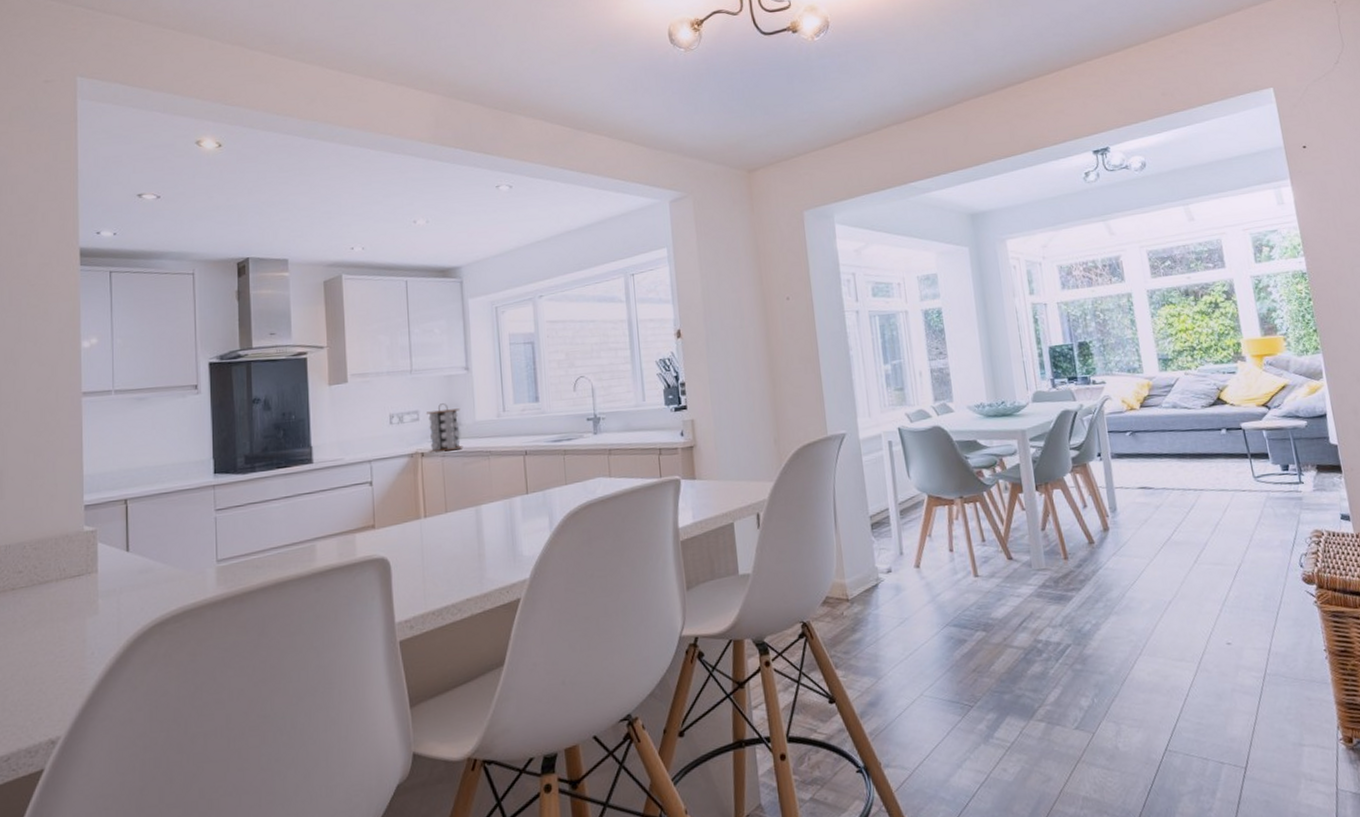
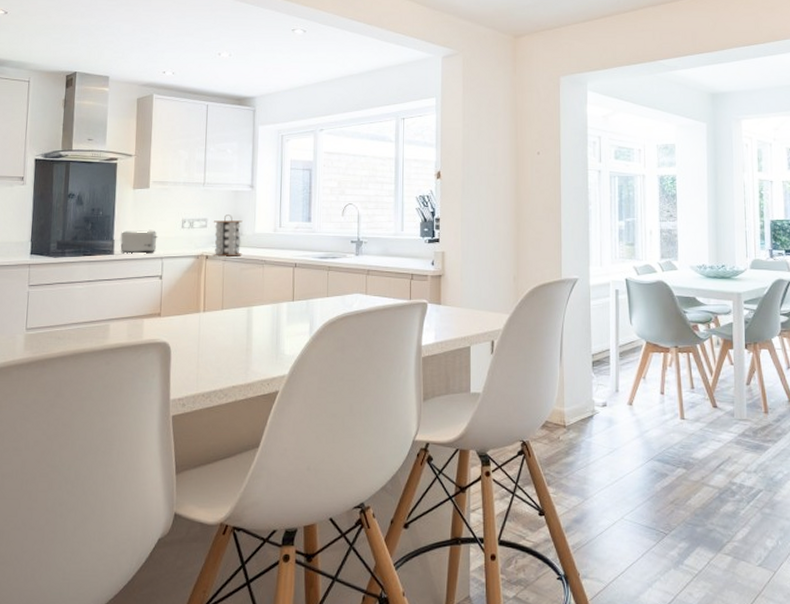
toaster: none [319,432,362,461] -> present [120,232,157,254]

